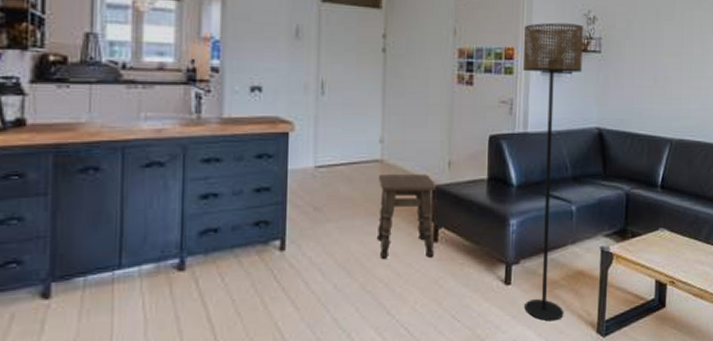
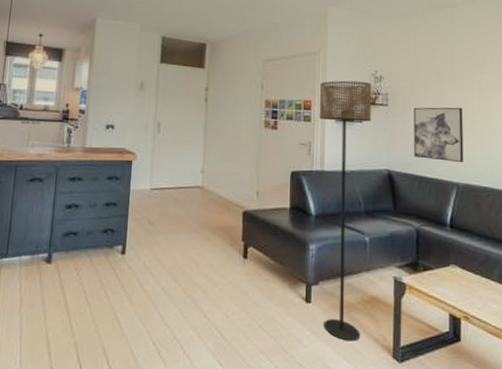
side table: present [376,174,437,259] -> none [196,198,247,272]
wall art: none [627,52,681,116] -> present [414,107,464,163]

